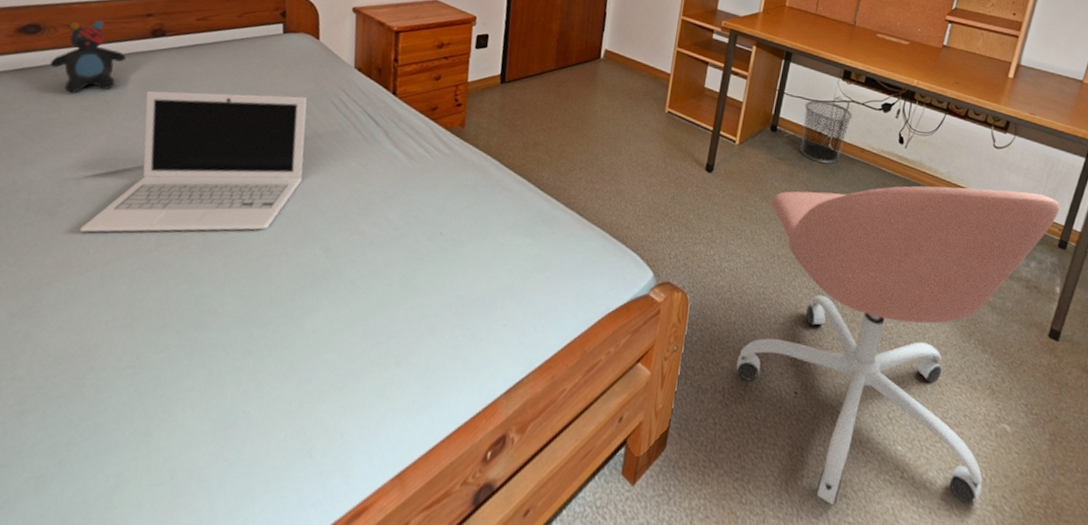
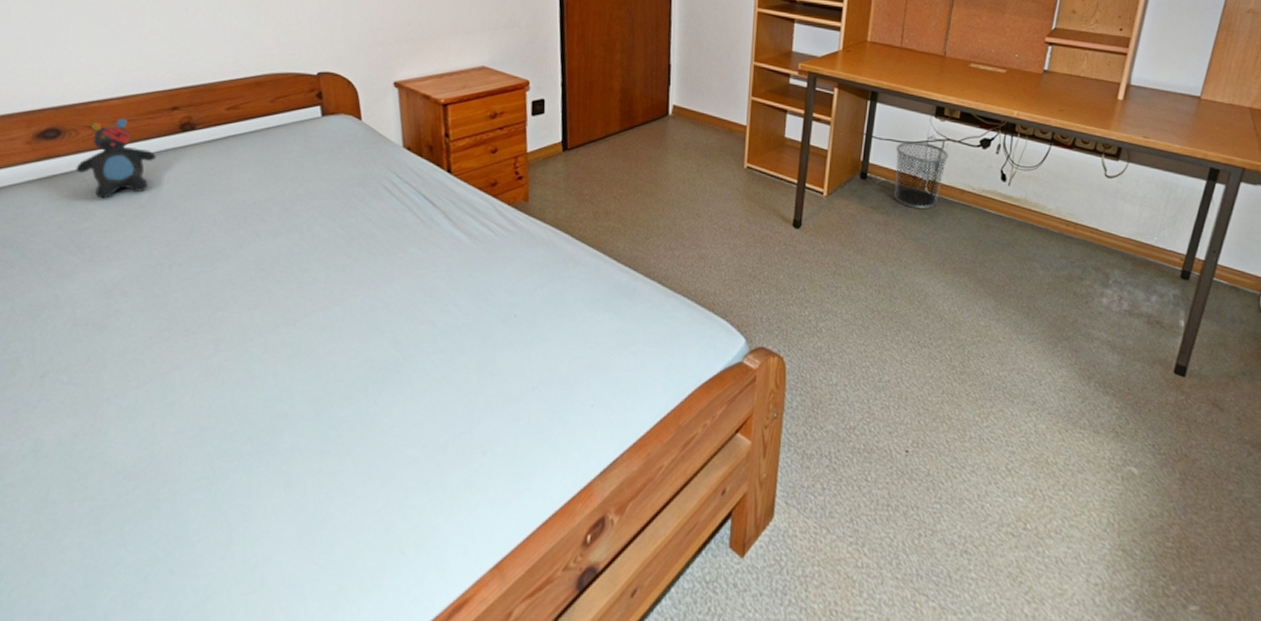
laptop: present [79,91,307,233] -> none [132,183,361,344]
office chair: present [736,186,1060,506] -> none [842,222,1180,563]

